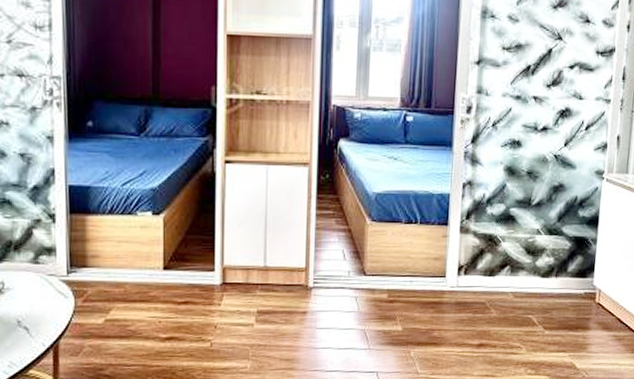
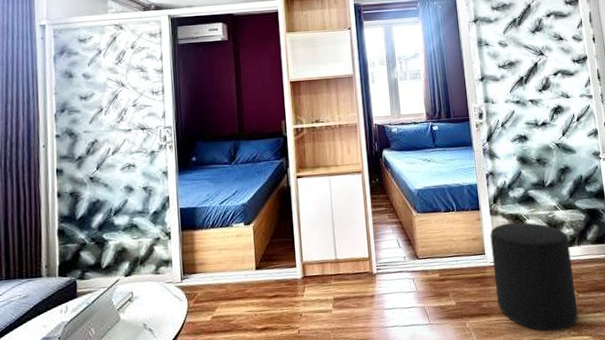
stool: none [451,244,547,368] -> present [490,222,578,332]

